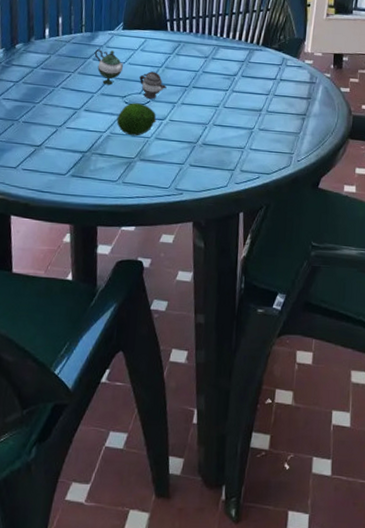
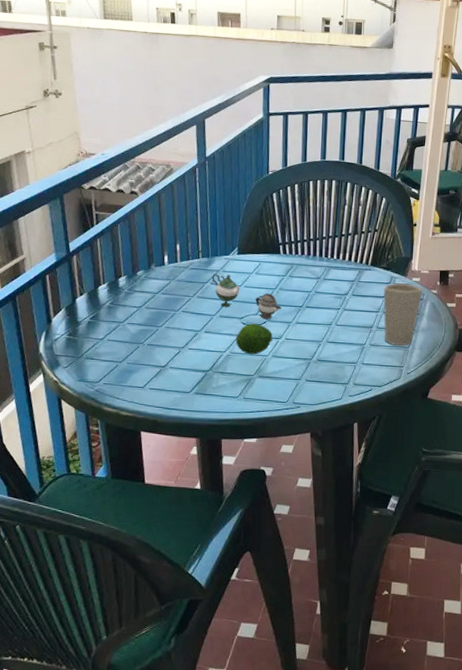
cup: none [274,65,315,132] -> present [383,283,422,346]

